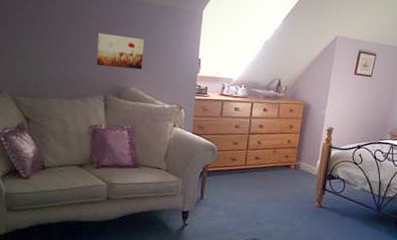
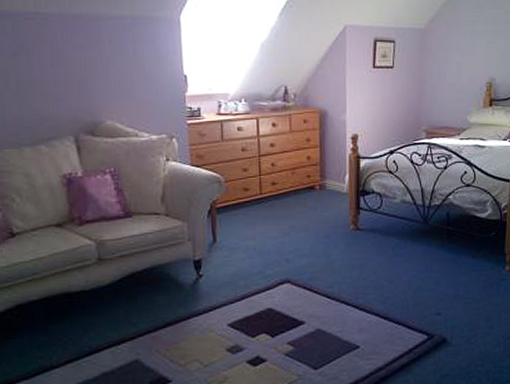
wall art: present [96,32,145,70] -> none [53,59,117,101]

